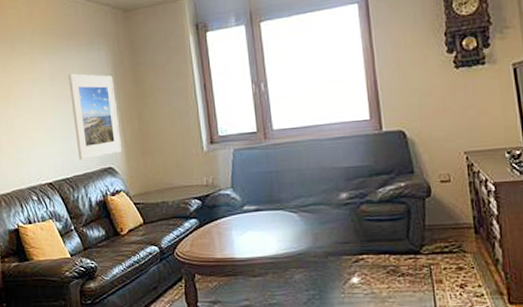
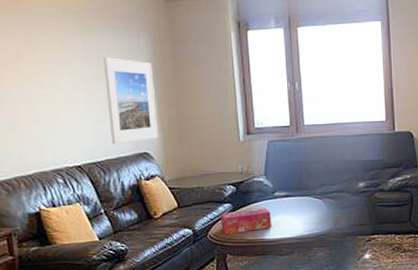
tissue box: none [186,223,242,253] -> present [220,208,271,235]

